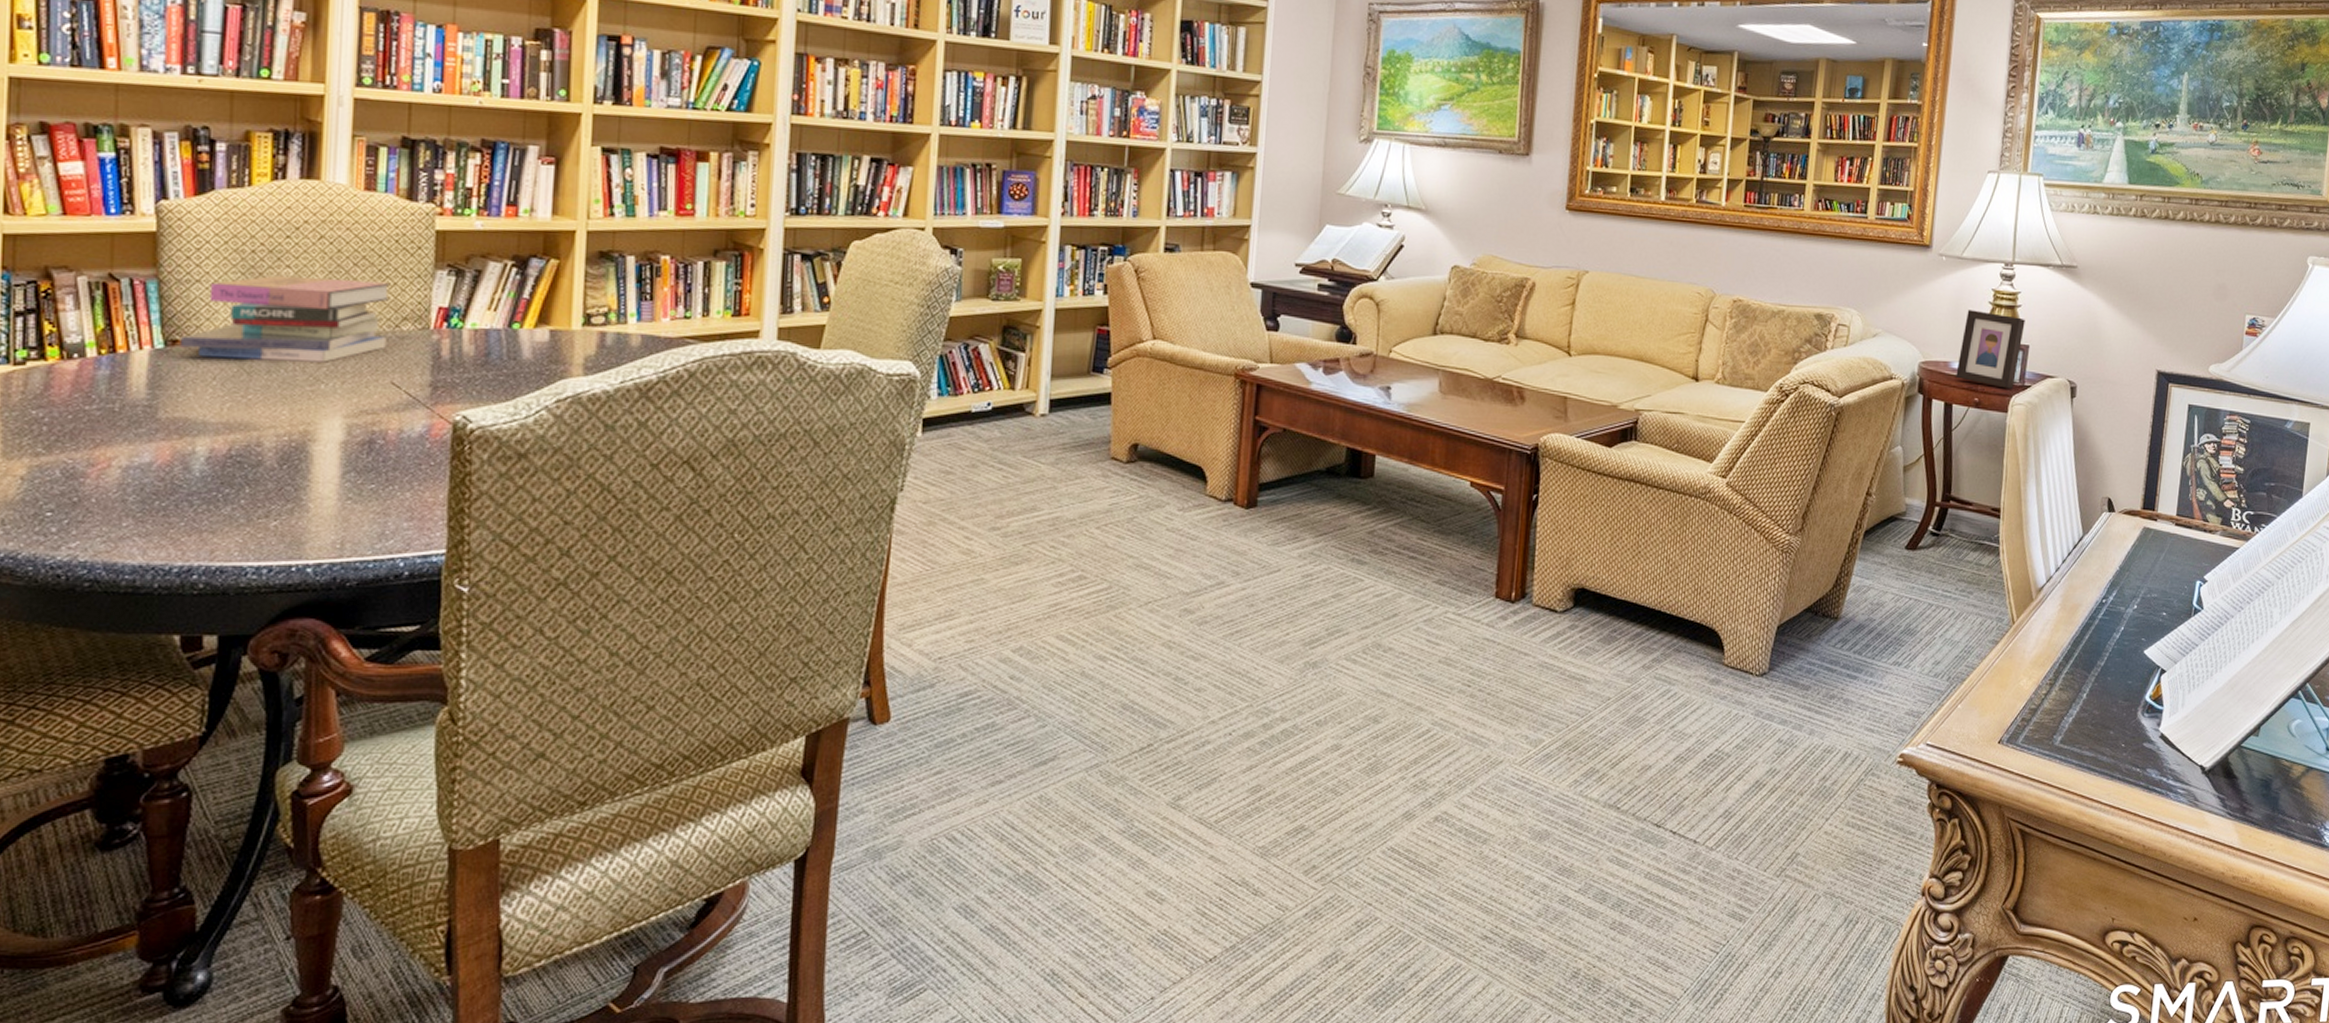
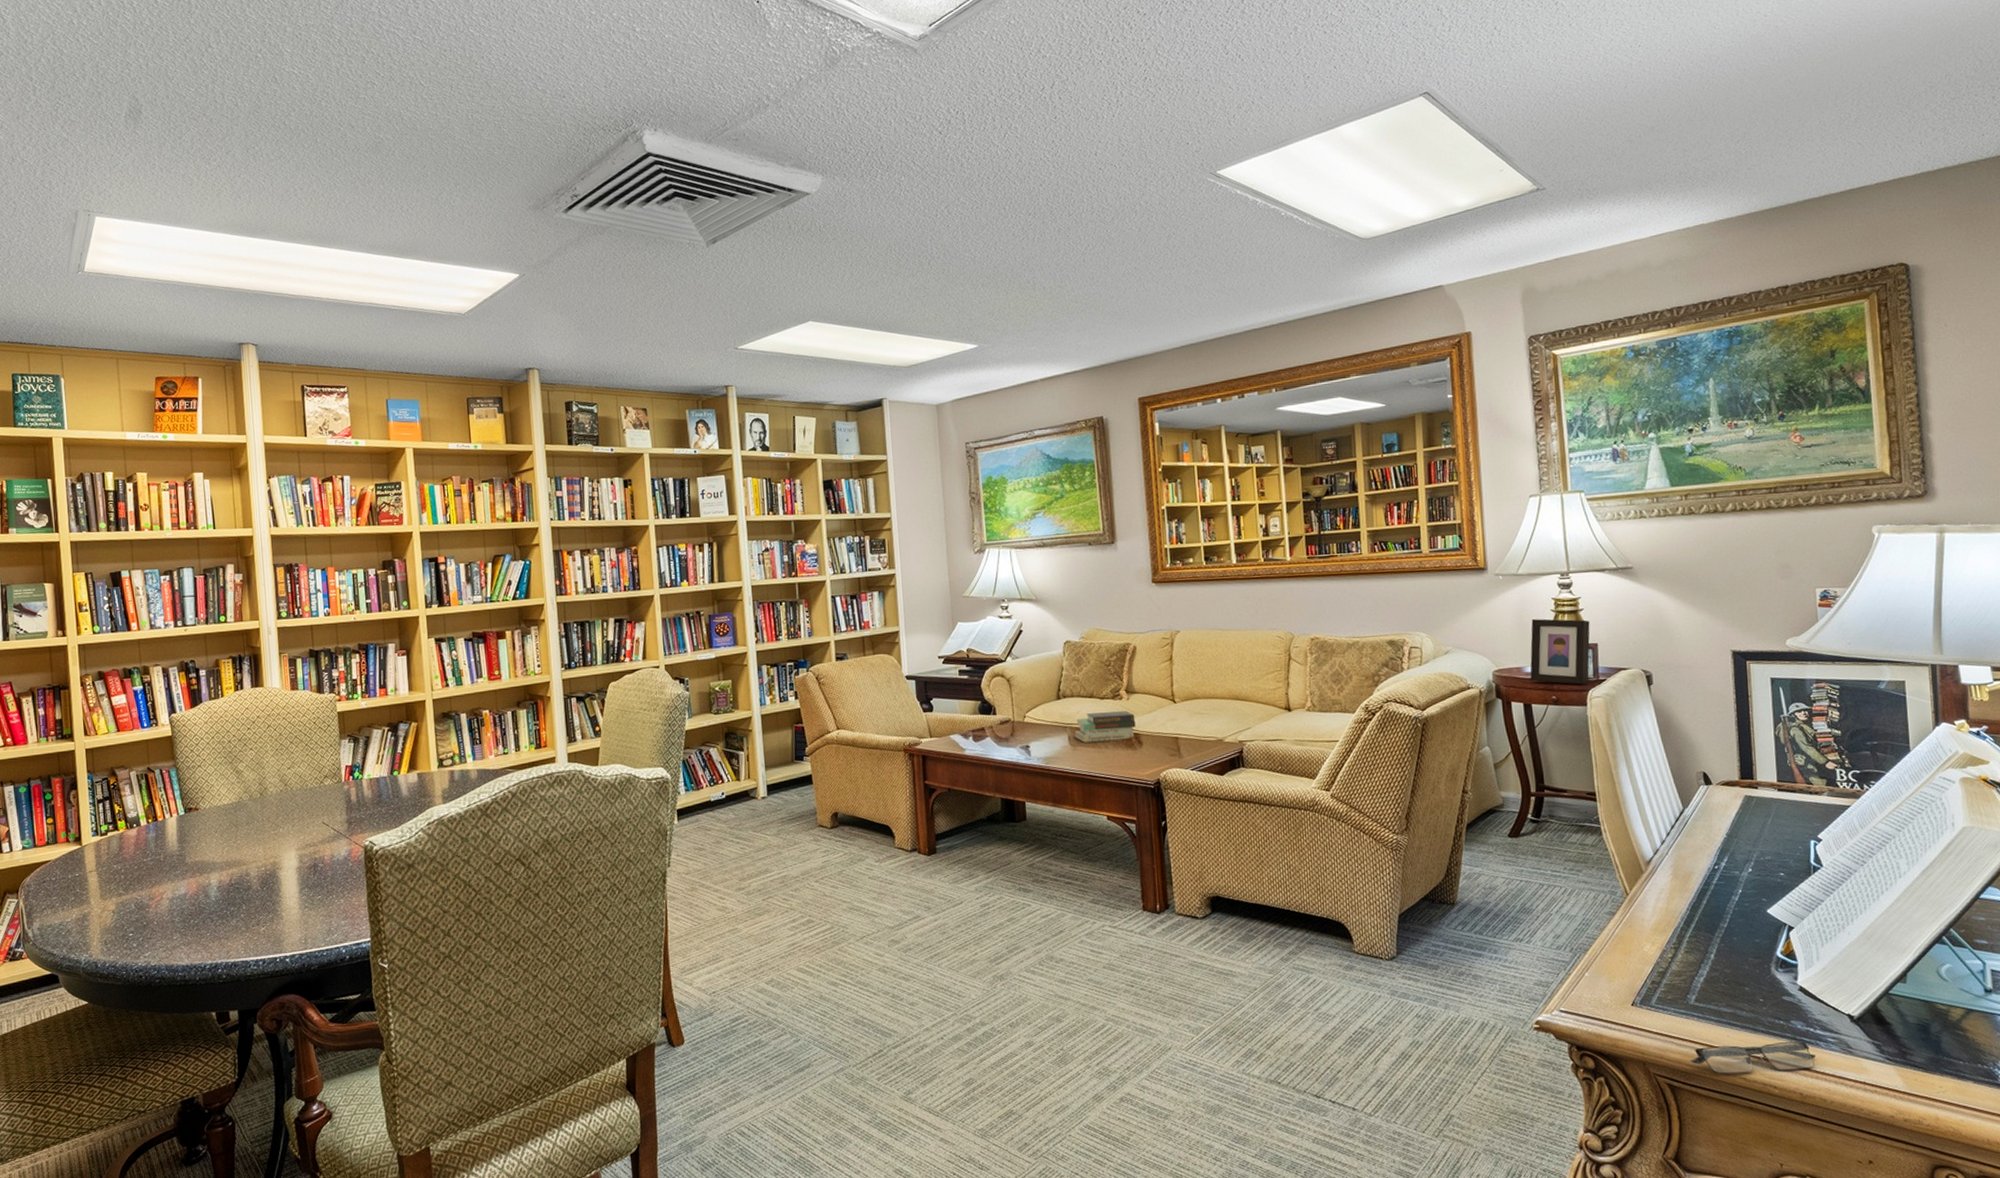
books: present [180,275,391,363] -> none [194,752,317,818]
books: none [1447,356,1522,393] -> present [1074,711,1136,743]
glasses: none [2045,791,2164,821] -> present [1690,1041,1816,1074]

